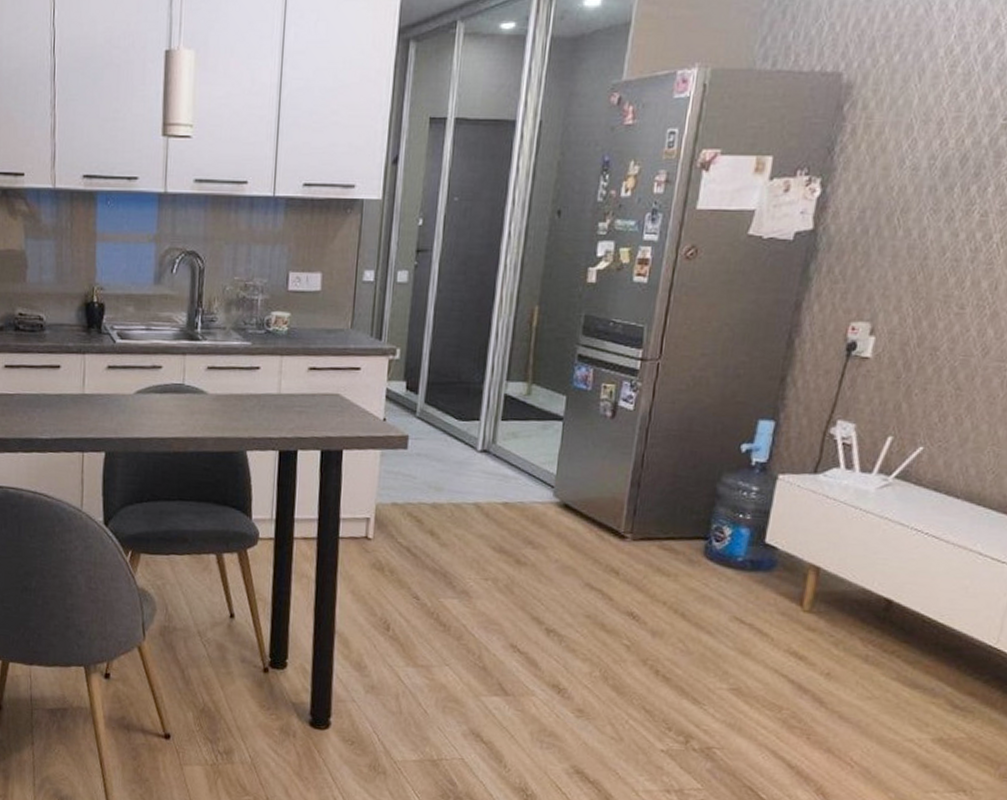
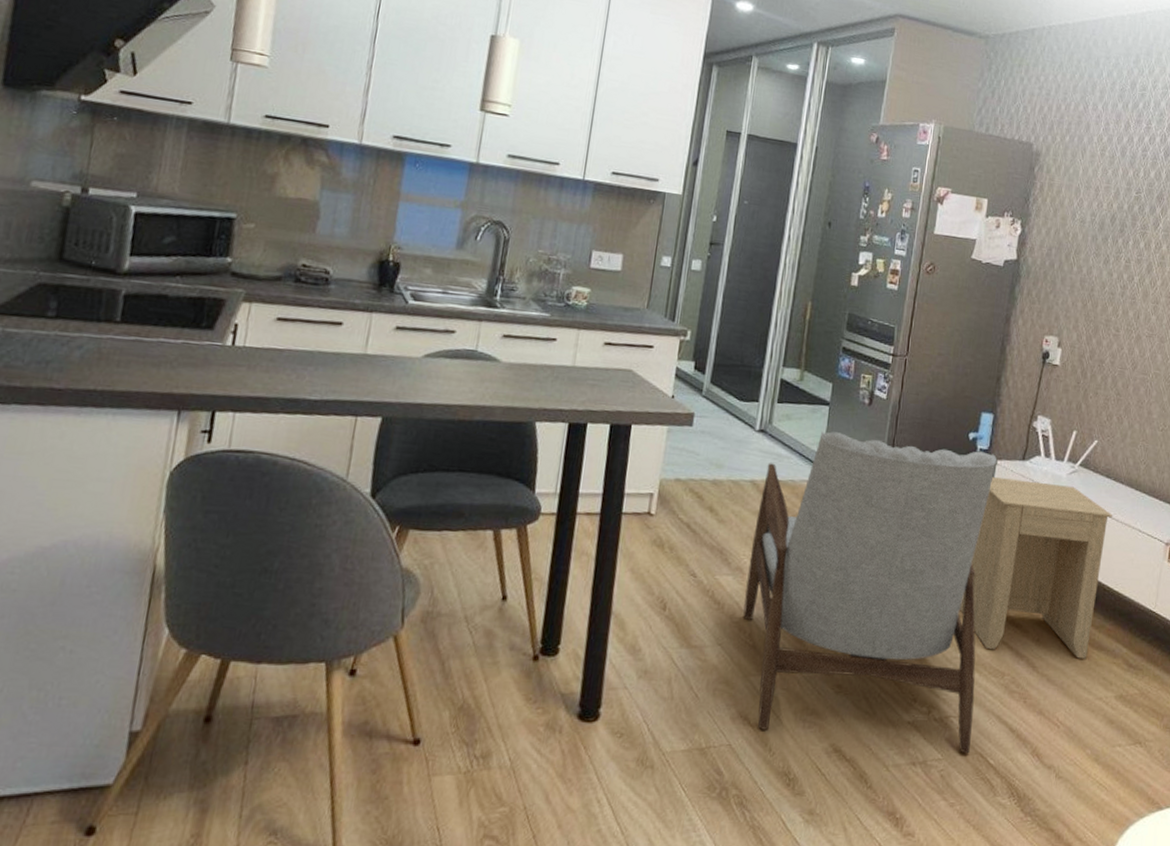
armchair: none [471,449,779,786] -> present [743,431,998,754]
side table: none [726,494,942,697] -> present [960,477,1113,659]

